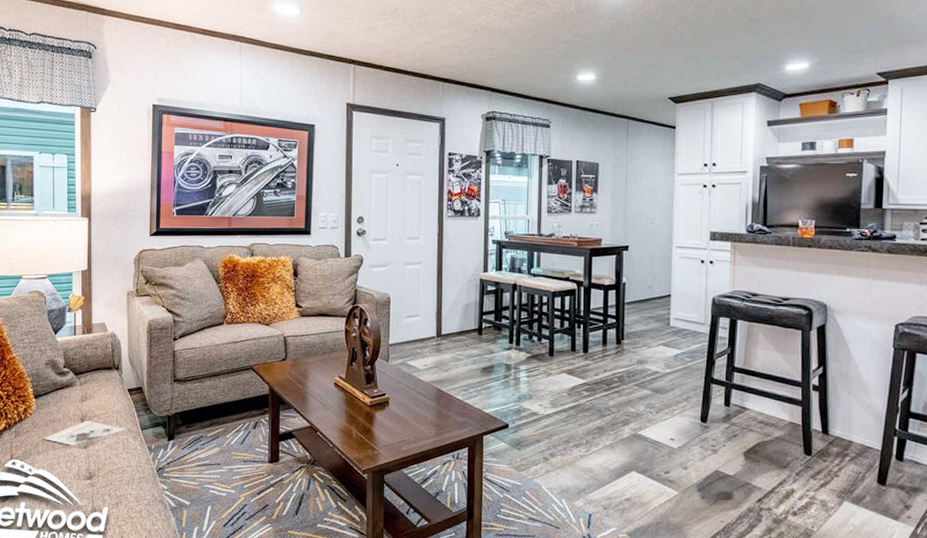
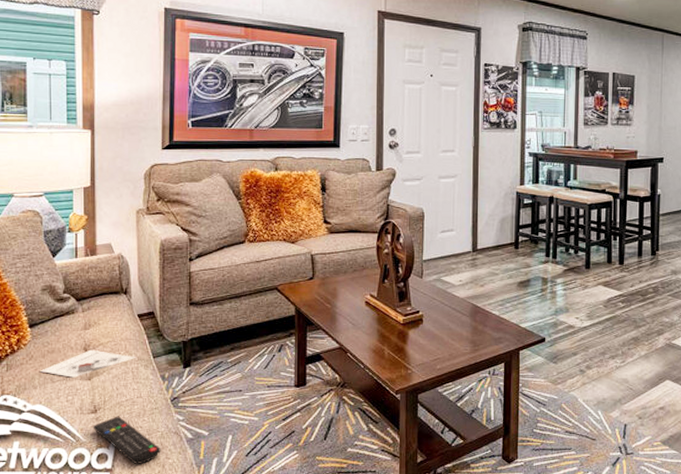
remote control: none [88,483,148,529] -> present [92,416,161,464]

